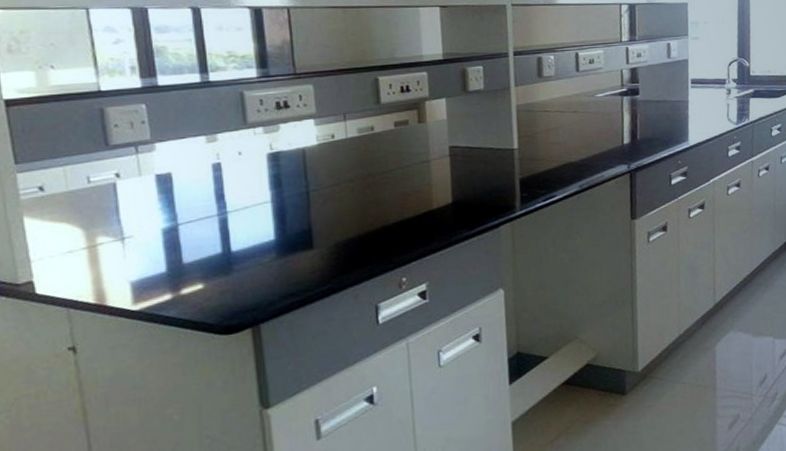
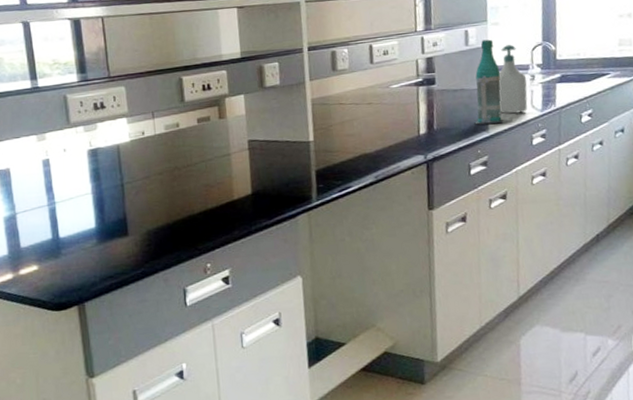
bottle: none [675,53,702,136] -> present [474,39,504,125]
soap bottle: none [698,59,724,126] -> present [498,45,528,114]

